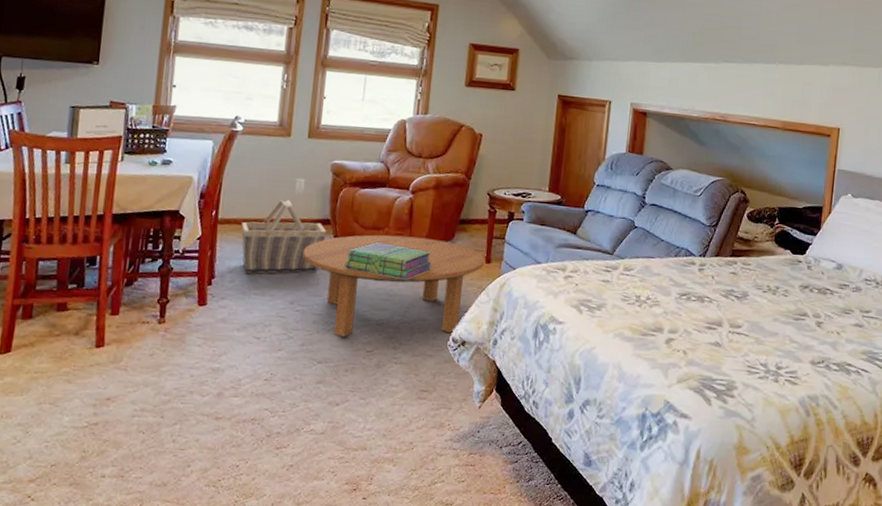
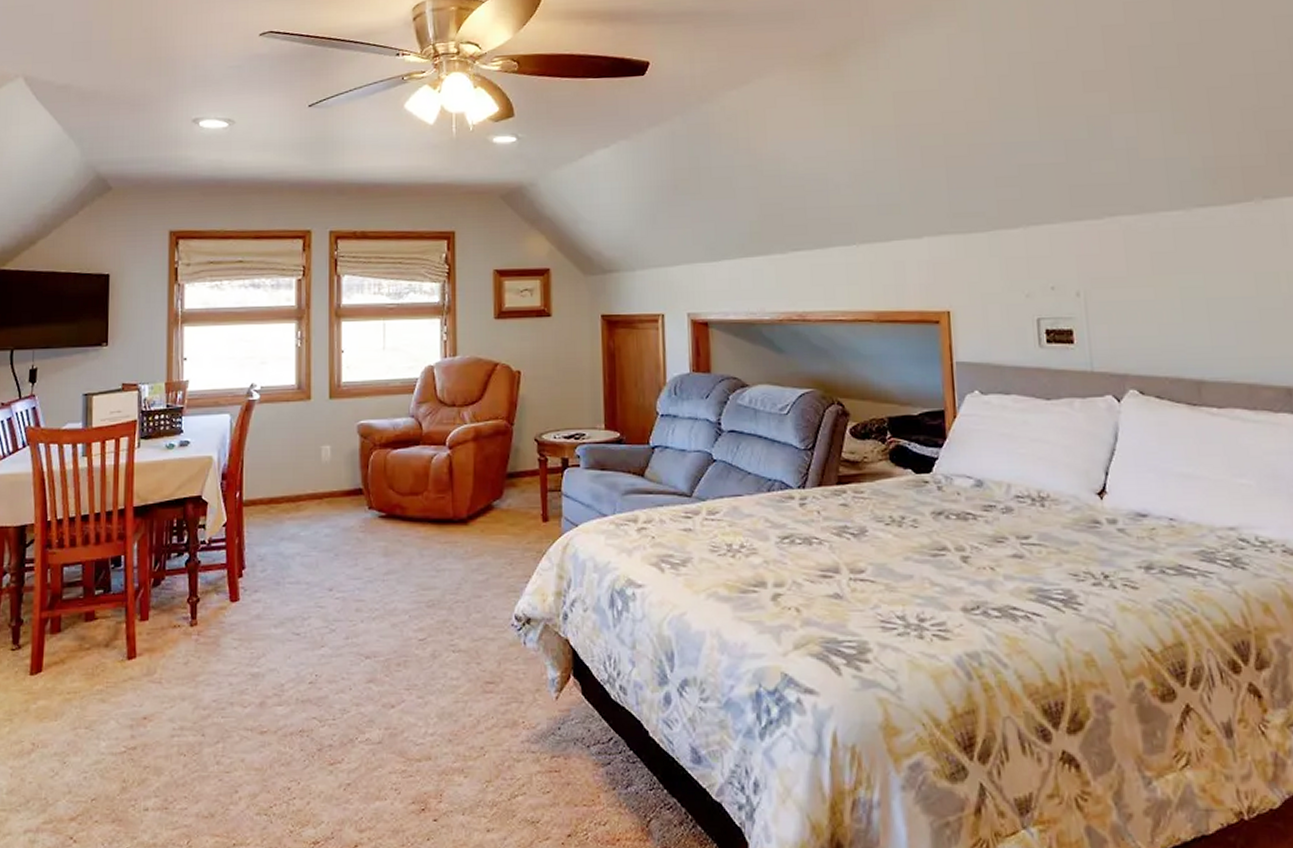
basket: present [241,199,327,274] -> none [268,471,360,560]
coffee table: present [302,234,485,337] -> none [337,499,541,625]
stack of books: present [344,242,432,280] -> none [383,510,481,551]

